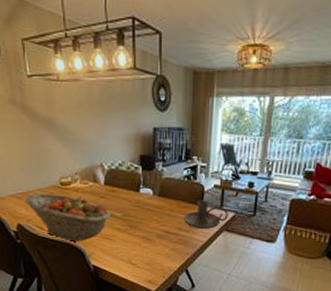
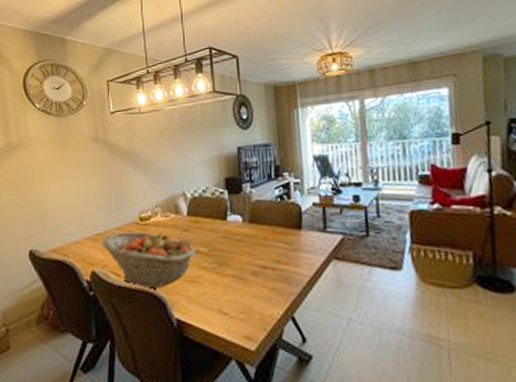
candle holder: present [183,200,228,230] -> none [280,222,335,260]

